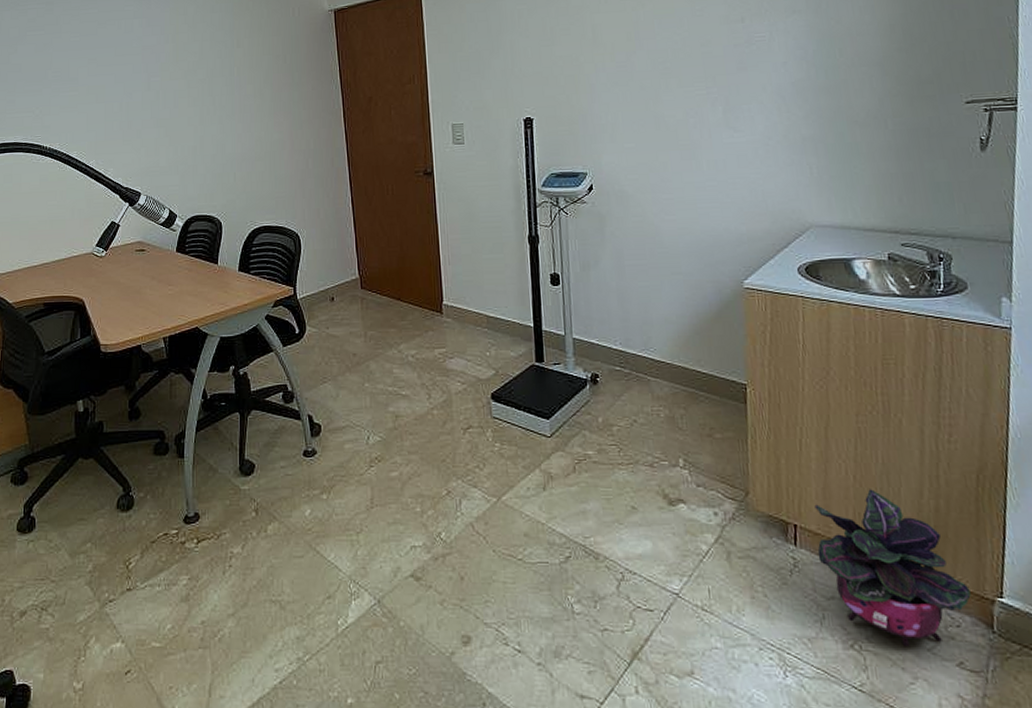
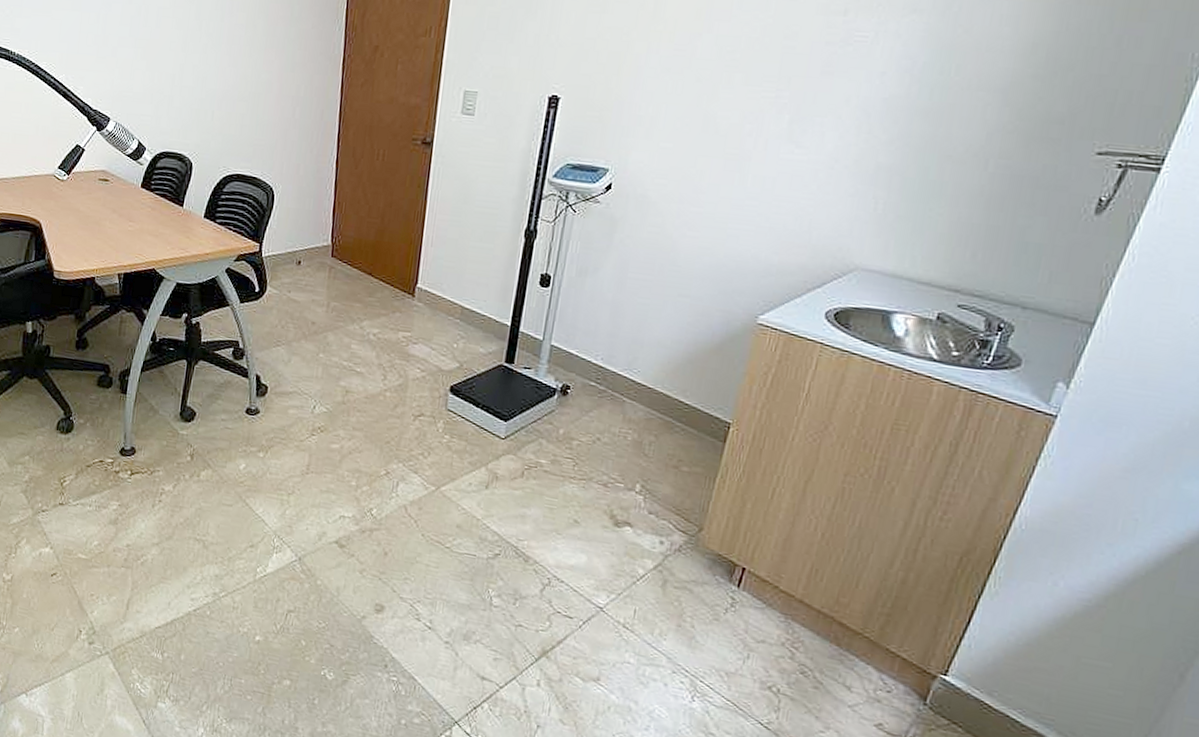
potted plant: present [814,489,971,648] -> none [759,549,914,702]

